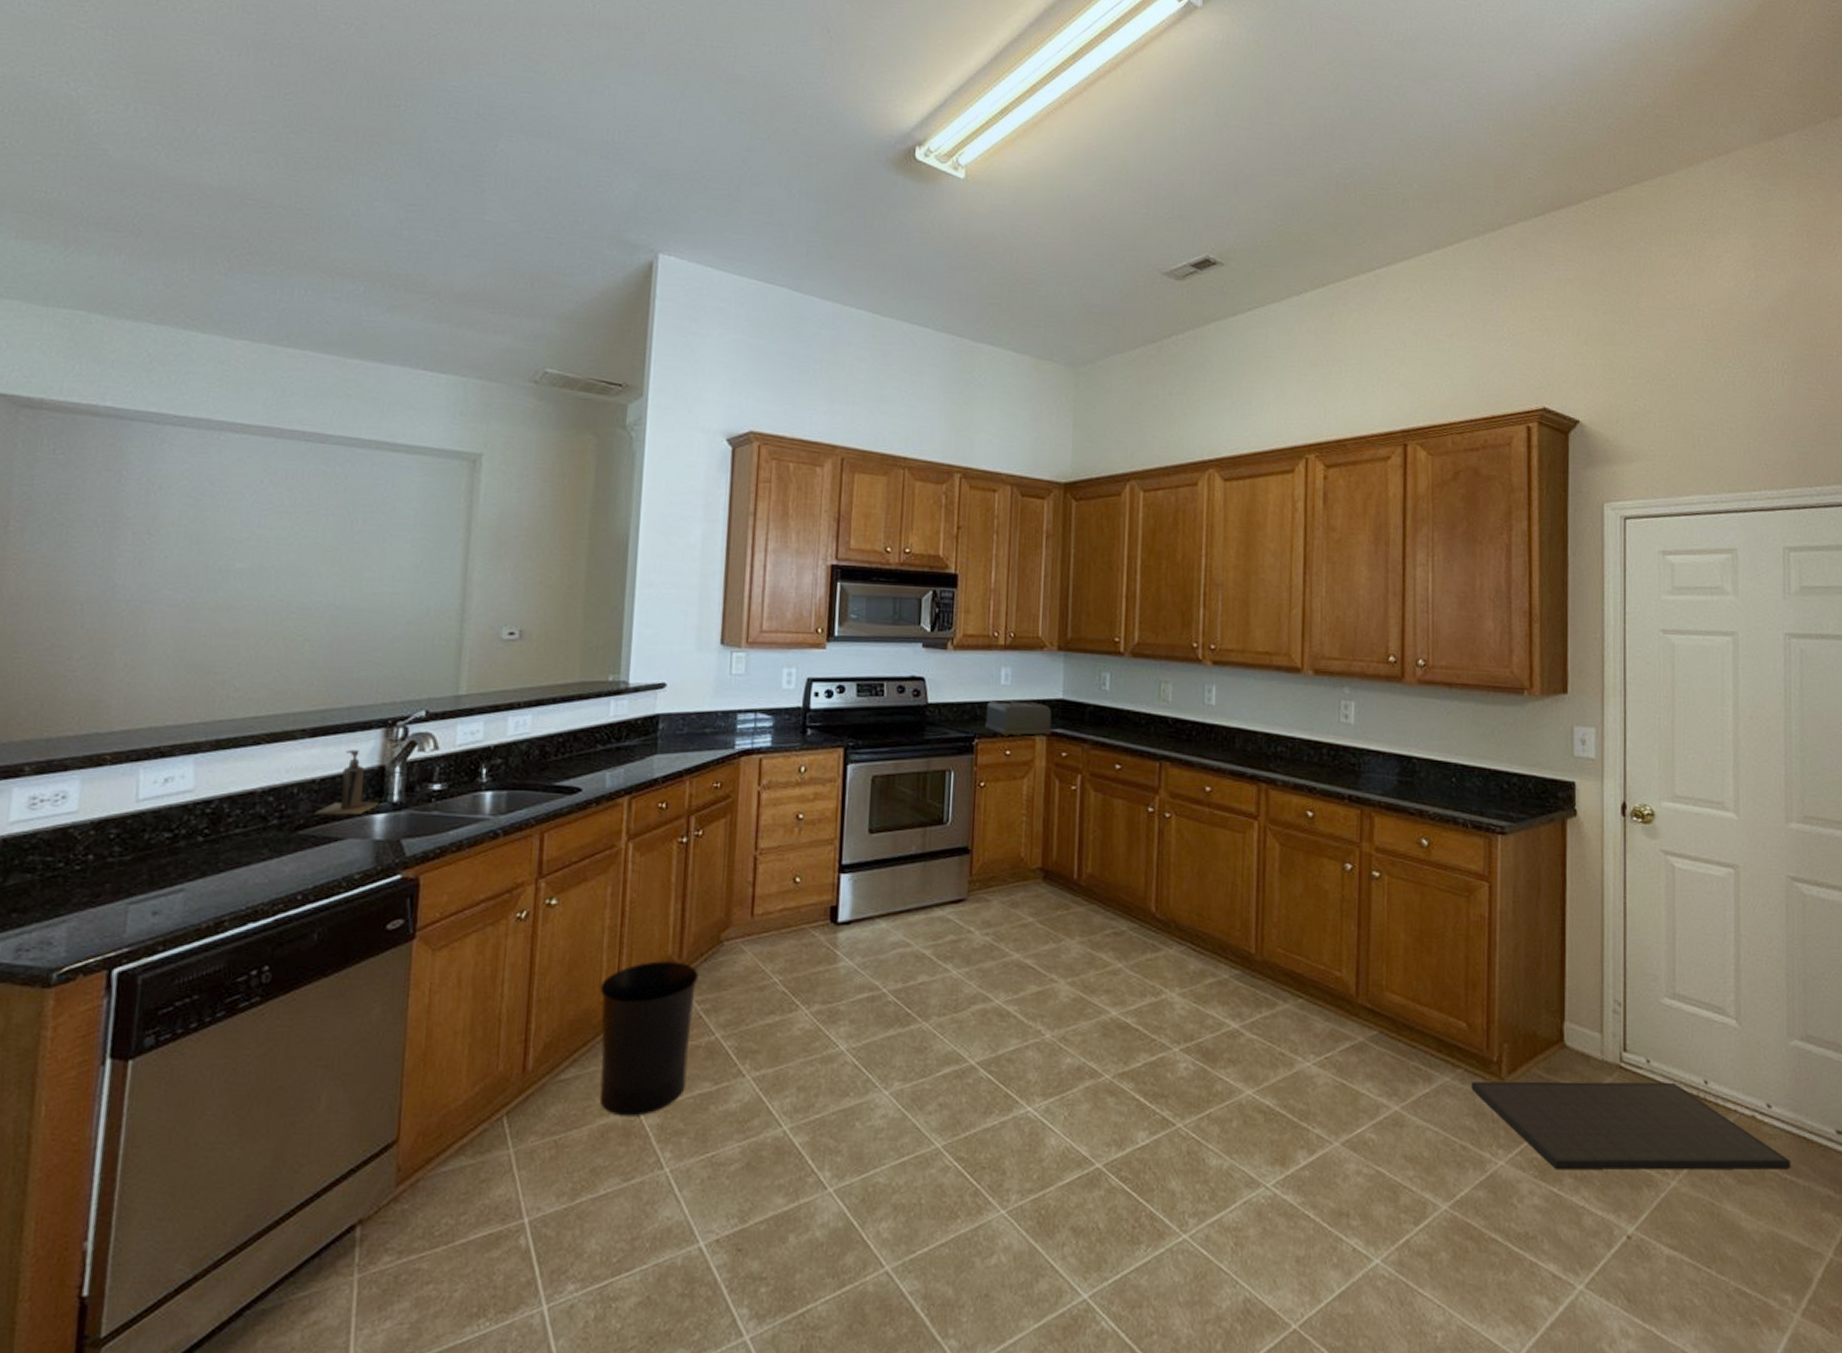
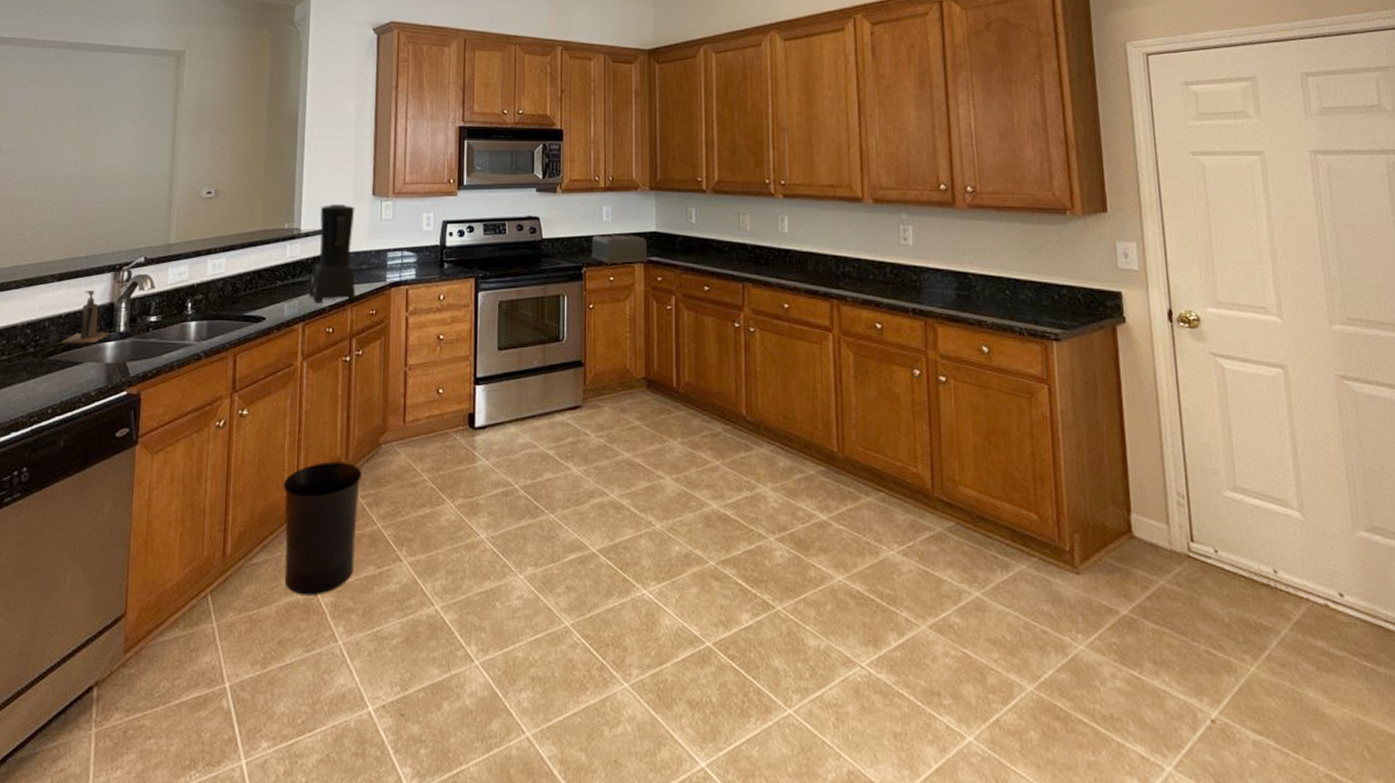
blender: none [635,654,698,773] -> present [307,205,356,303]
doormat: present [1471,1081,1791,1170] -> none [1046,569,1370,658]

